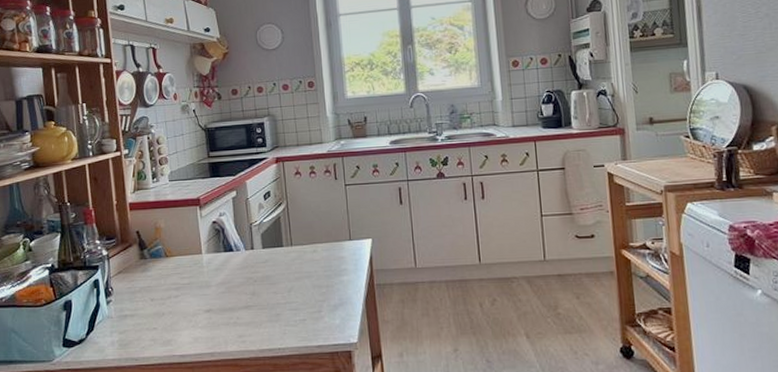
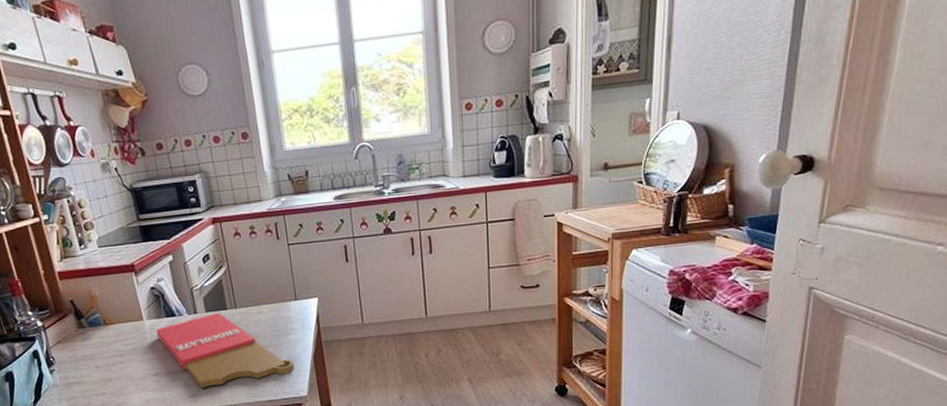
cutting board: none [213,249,345,329] -> present [156,312,294,389]

